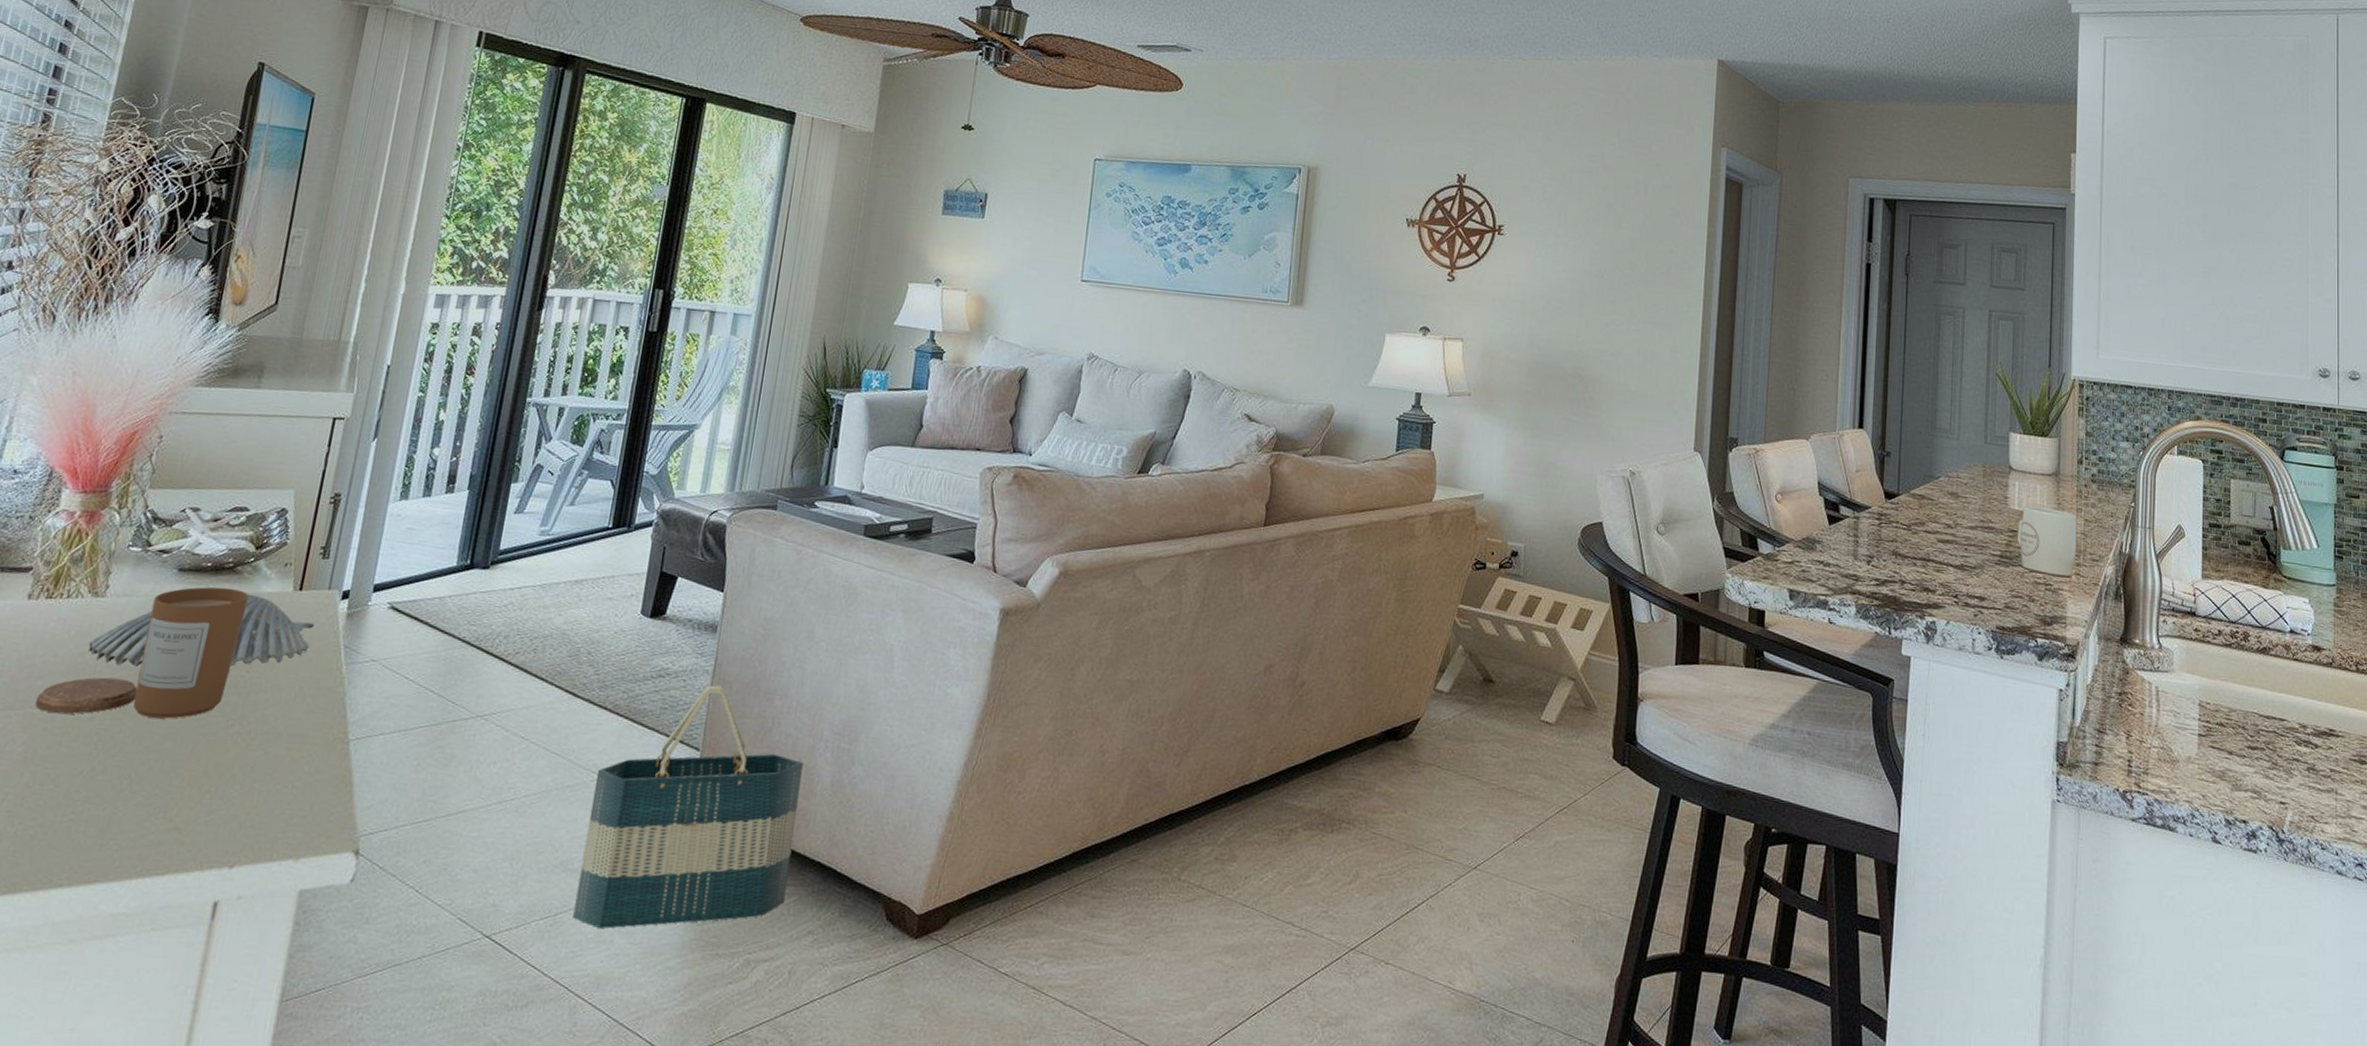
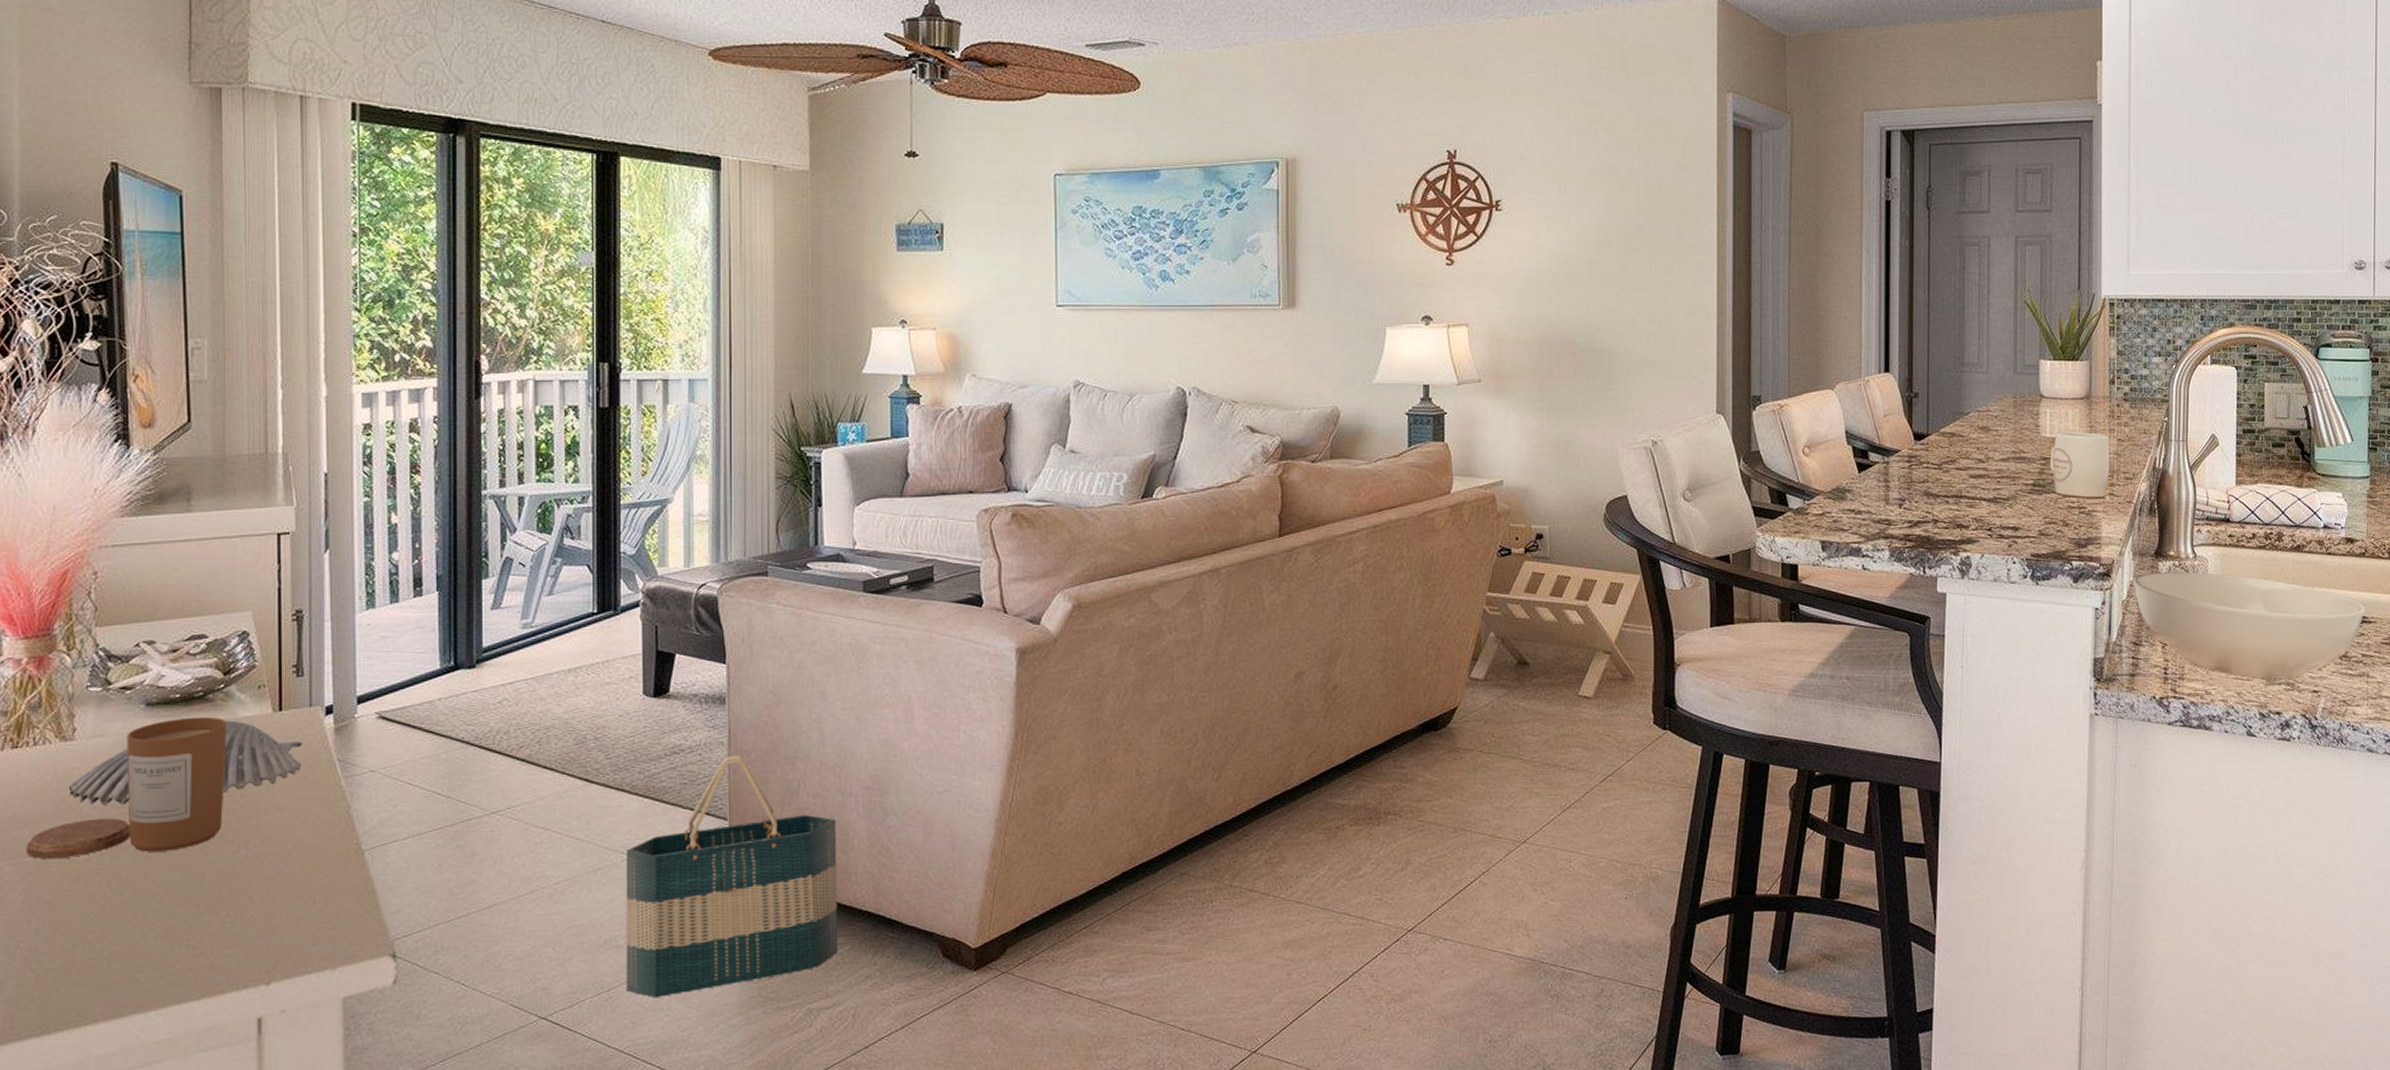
bowl: none [2098,658,2334,787] -> present [2133,571,2366,679]

